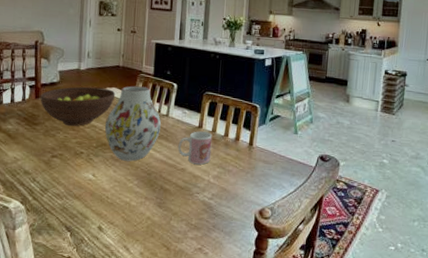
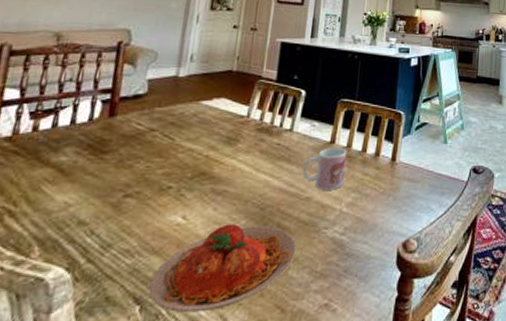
fruit bowl: present [40,86,116,126] -> none [115,98,224,151]
plate: none [75,183,176,242] -> present [148,224,297,313]
vase: present [104,85,161,161] -> none [205,95,283,194]

